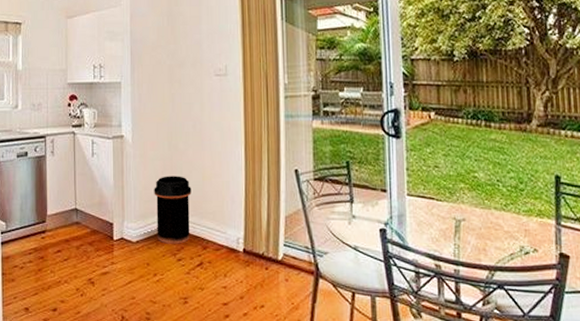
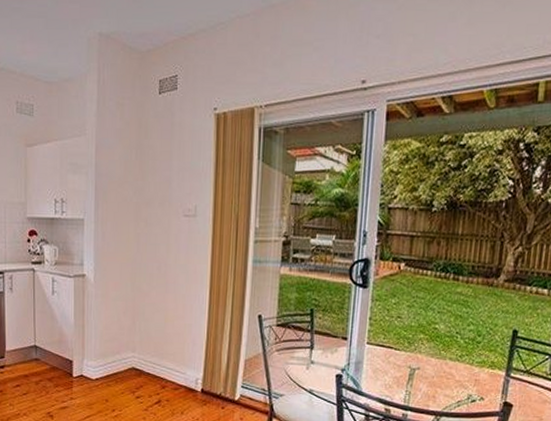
trash can: present [154,176,192,244] -> none [115,316,153,383]

